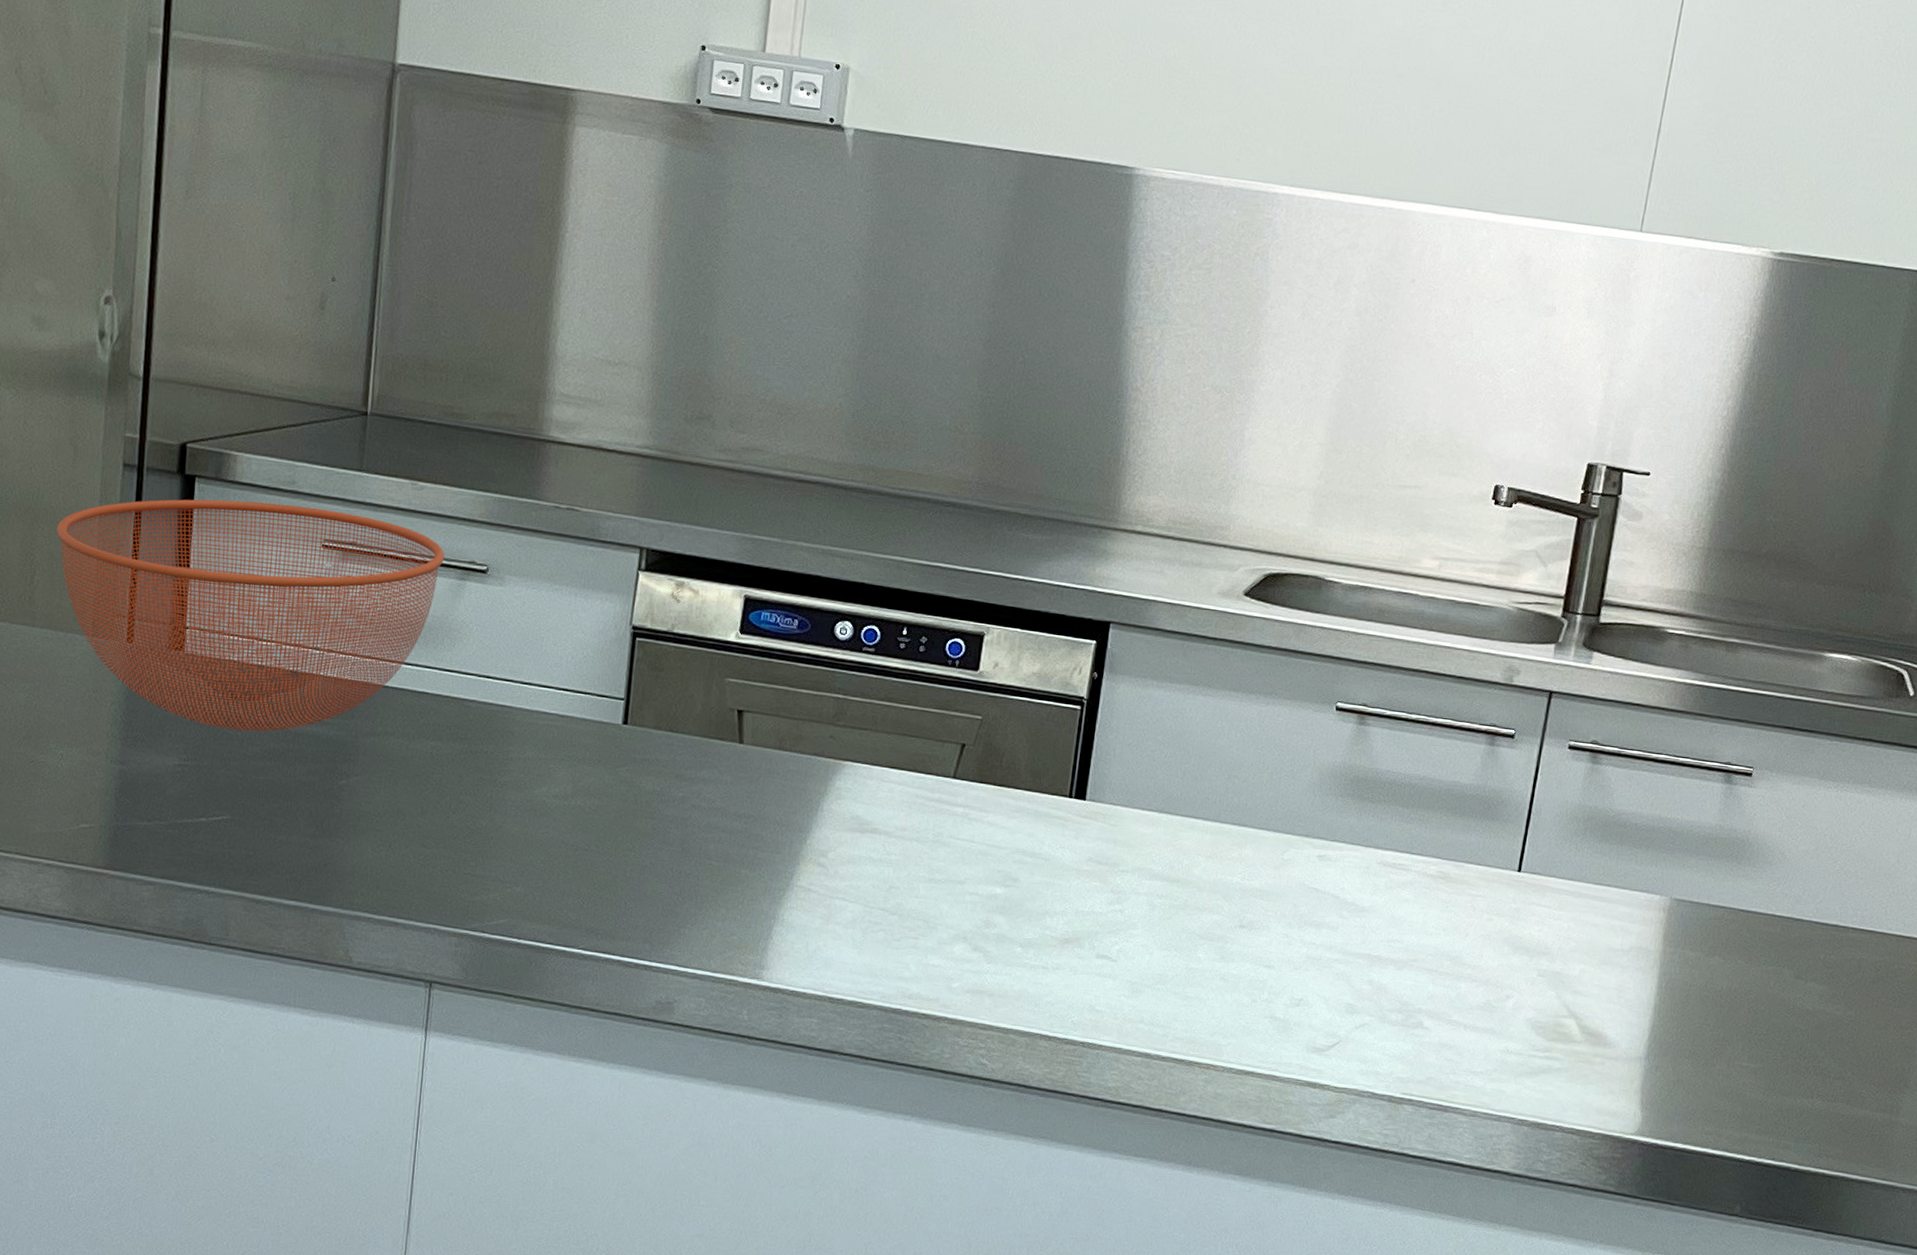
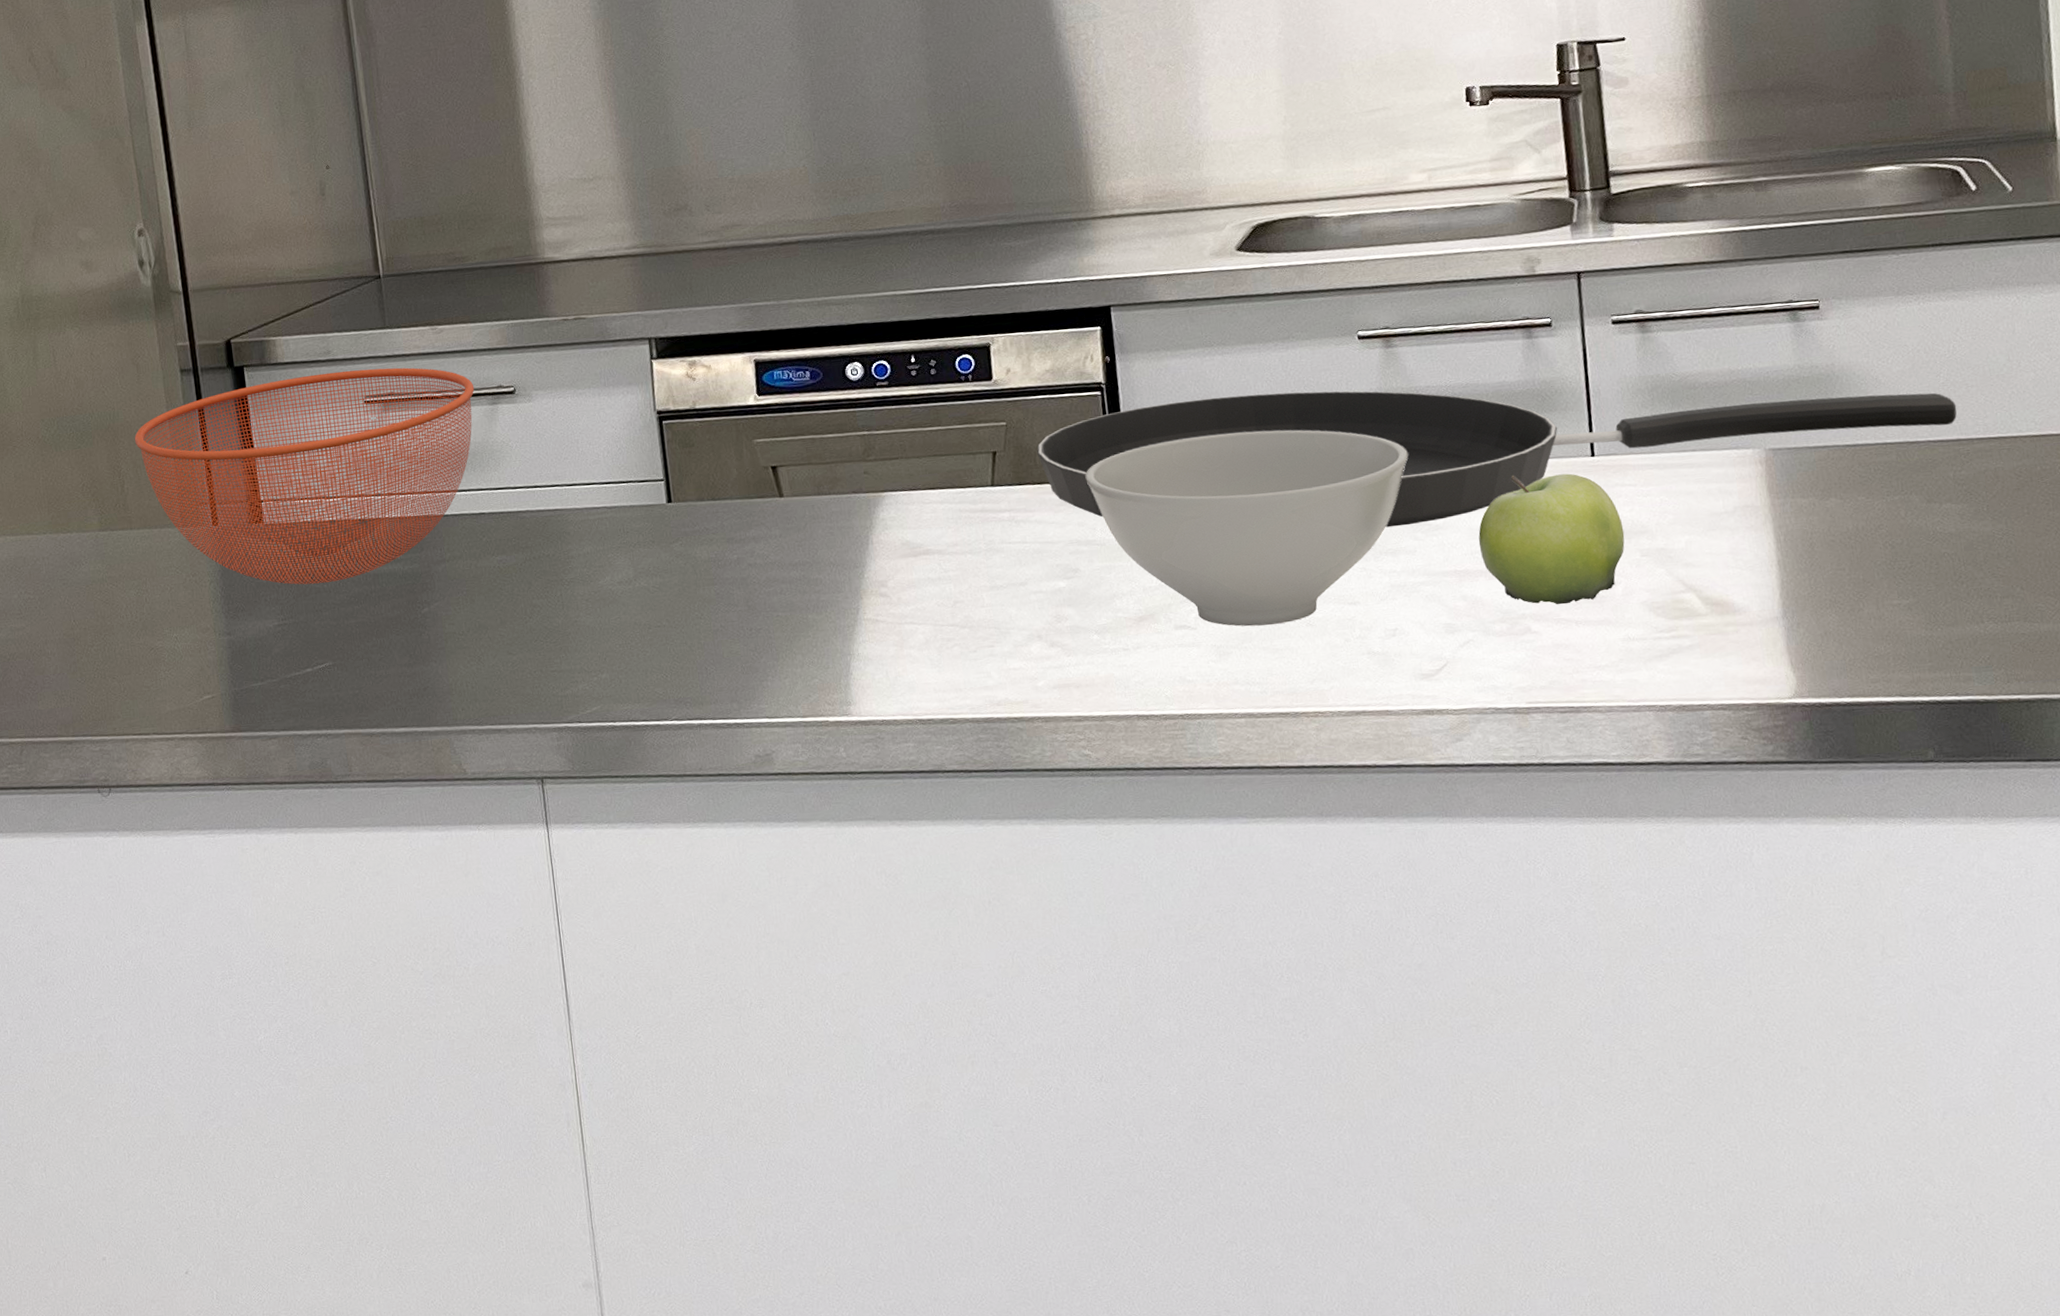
frying pan: none [1005,730,1844,911] -> present [1037,391,1957,528]
bowl: none [1046,770,1354,973] -> present [1085,430,1408,627]
fruit: none [1396,874,1529,1008] -> present [1478,473,1625,605]

